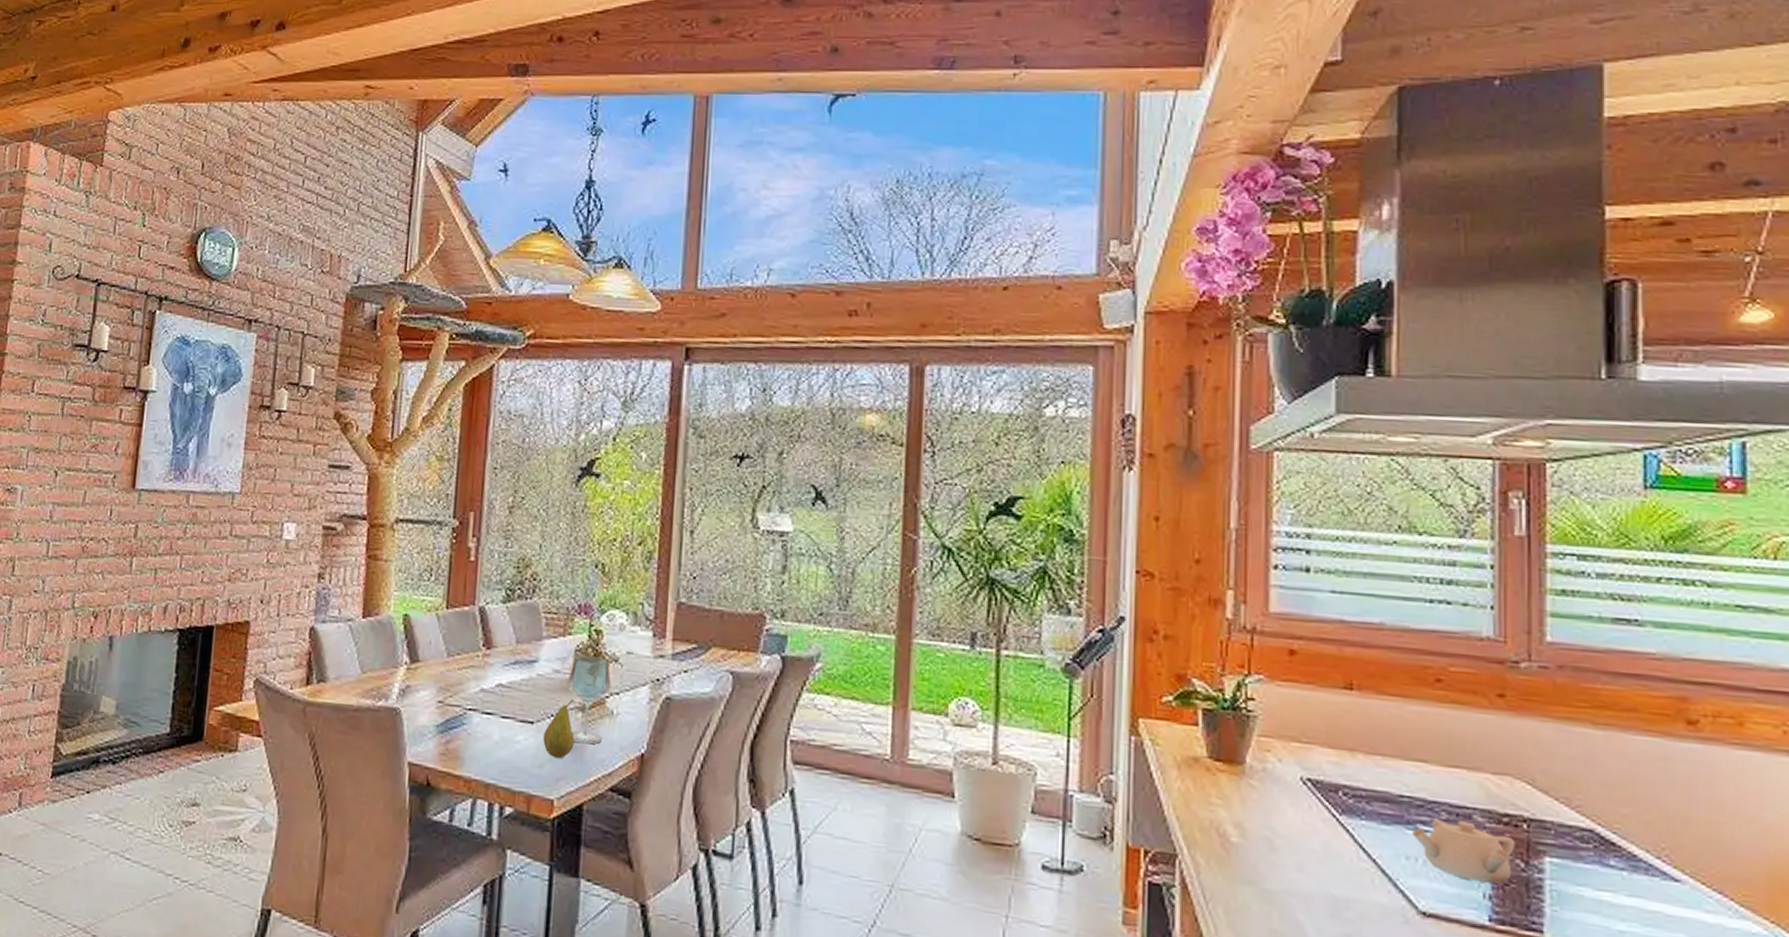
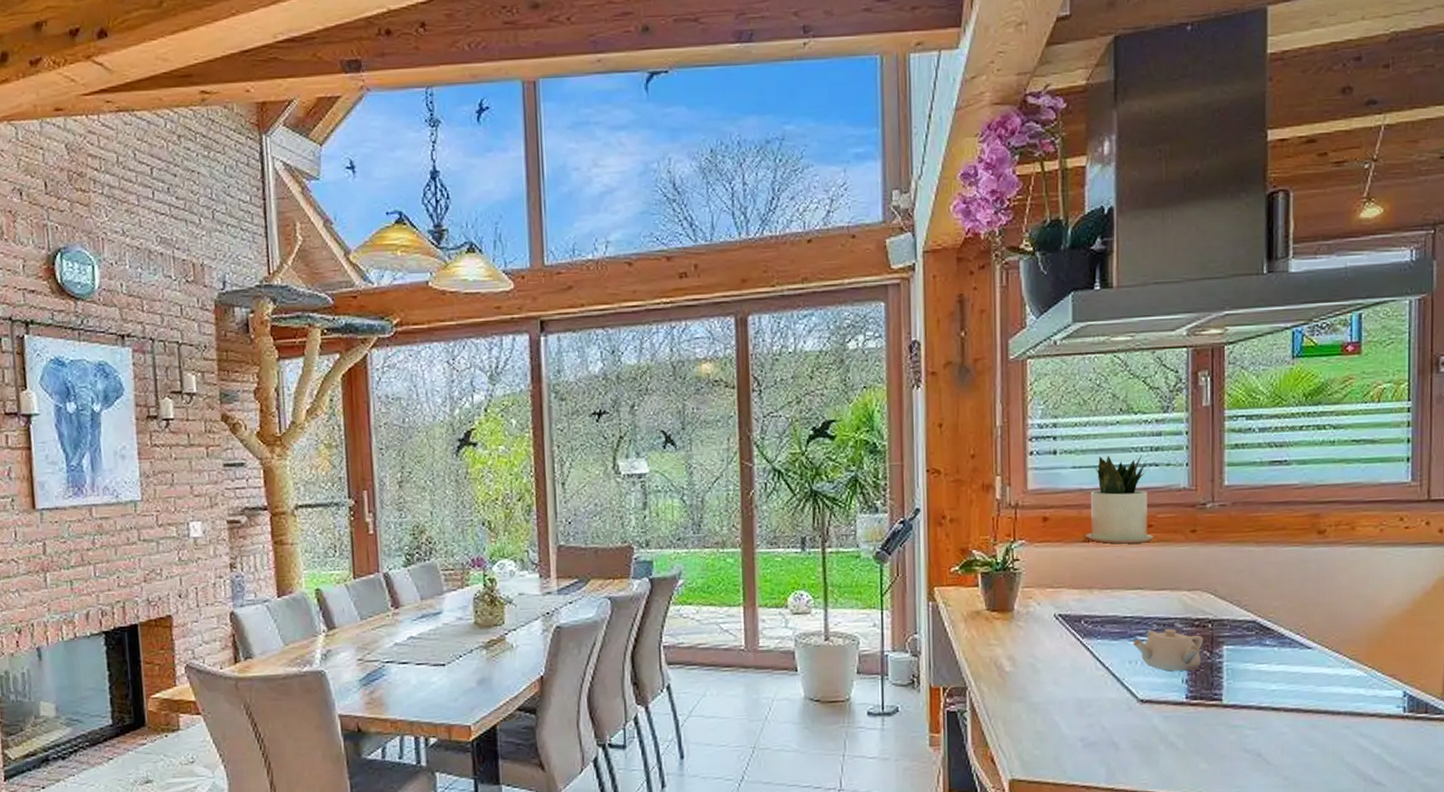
fruit: present [543,698,575,758] -> none [455,639,483,691]
wine glass: present [567,655,611,745] -> none [470,601,509,676]
planter: none [1347,582,1443,702] -> present [1085,455,1154,544]

